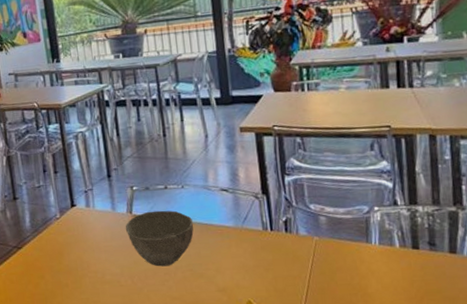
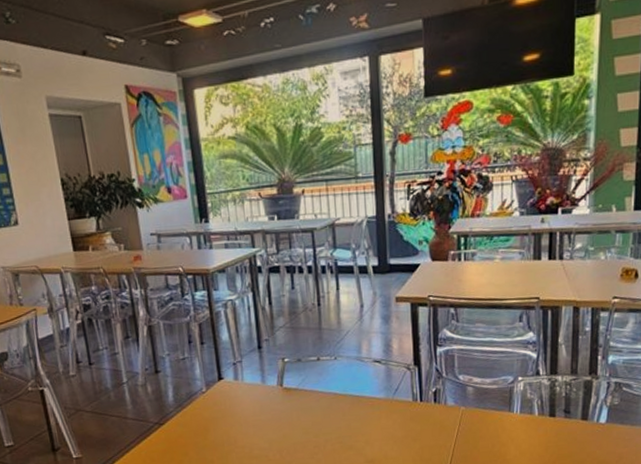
bowl: present [125,210,194,267] -> none [275,382,345,440]

